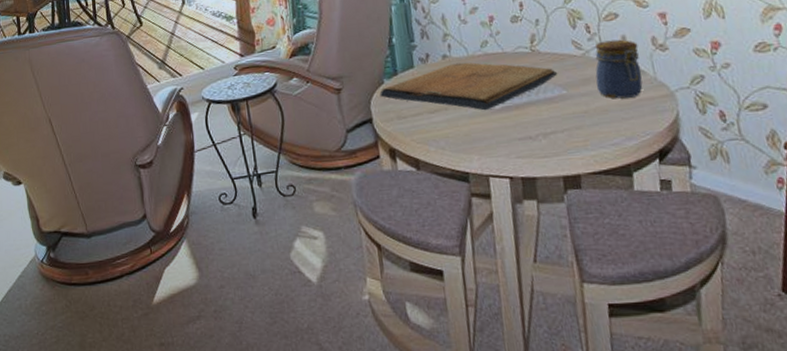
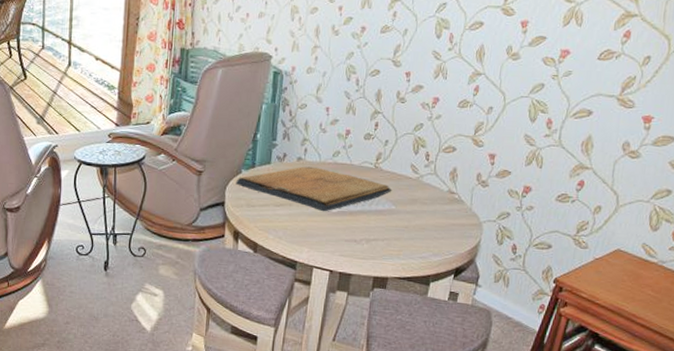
jar: present [595,39,643,99] -> none [421,169,465,222]

